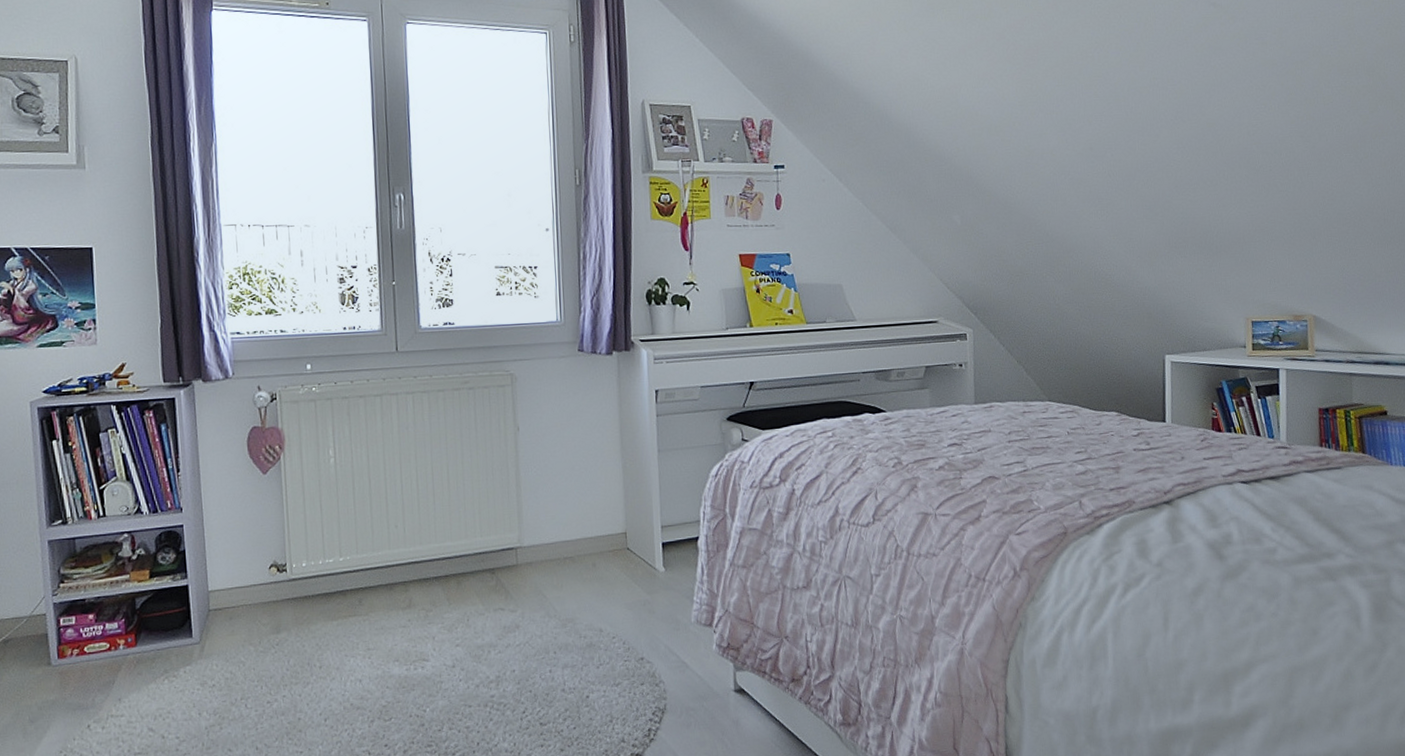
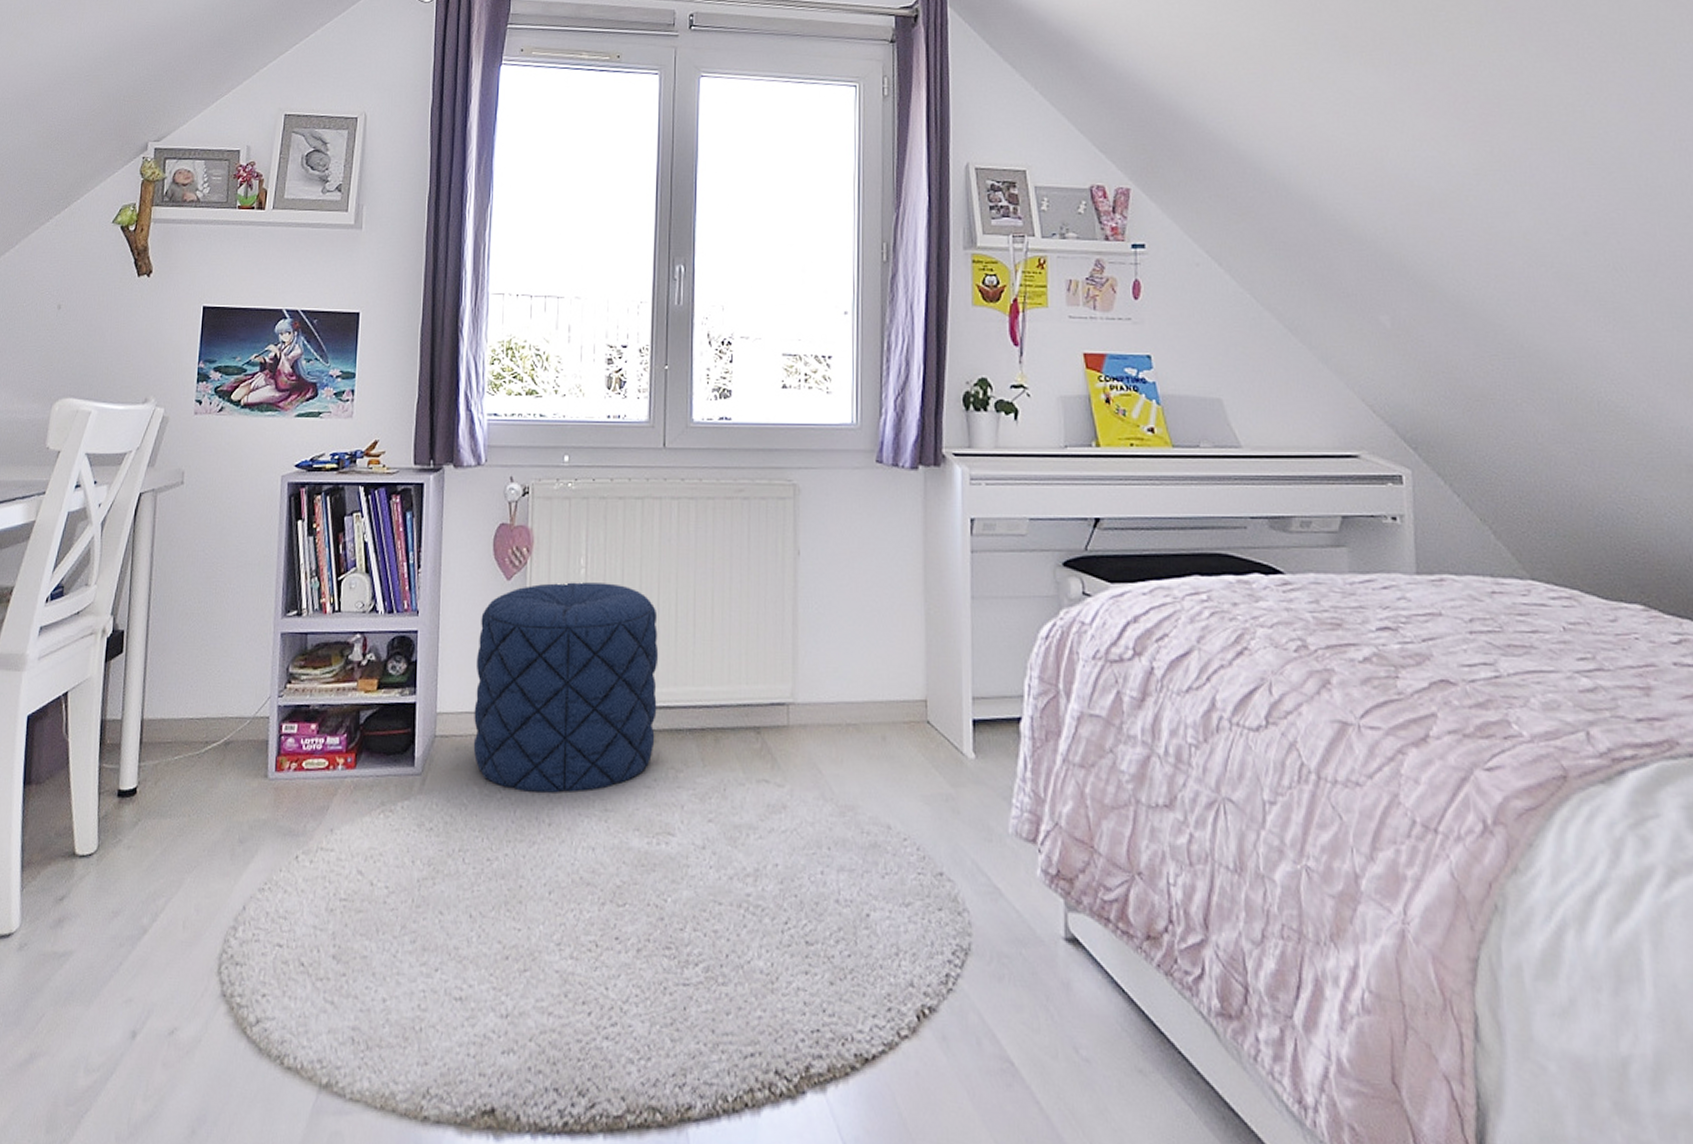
pouf: none [241,468,407,645] -> present [473,582,659,793]

